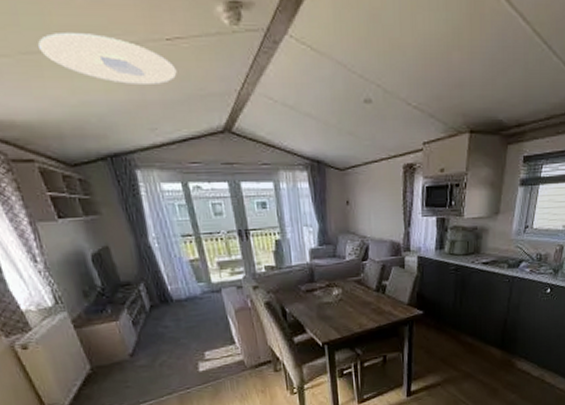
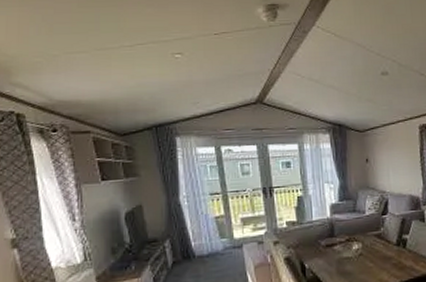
ceiling light: present [38,33,177,84] -> none [112,33,221,69]

